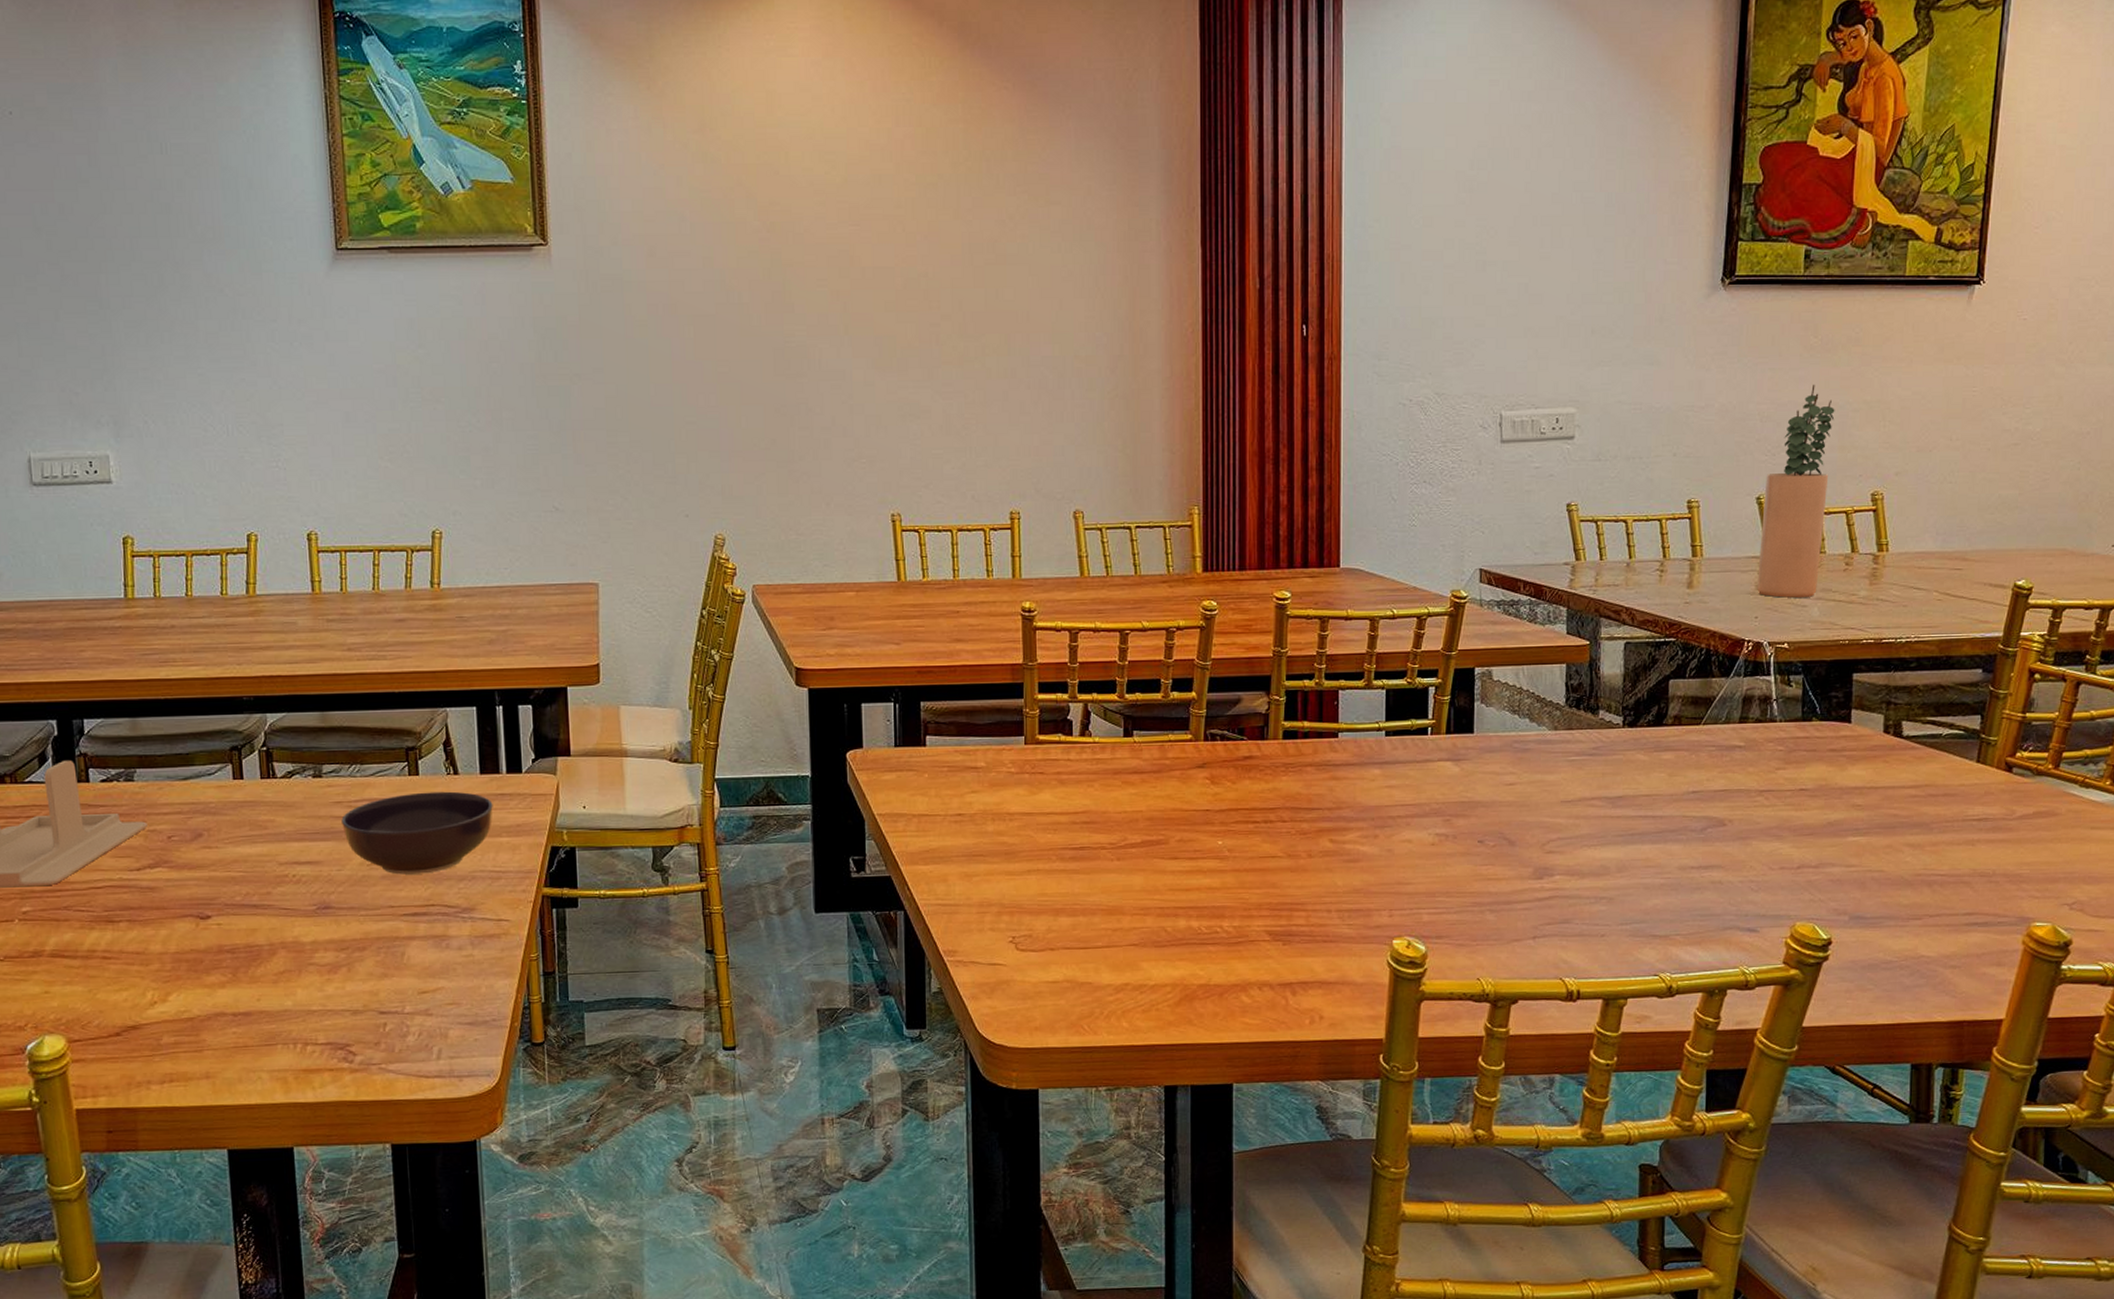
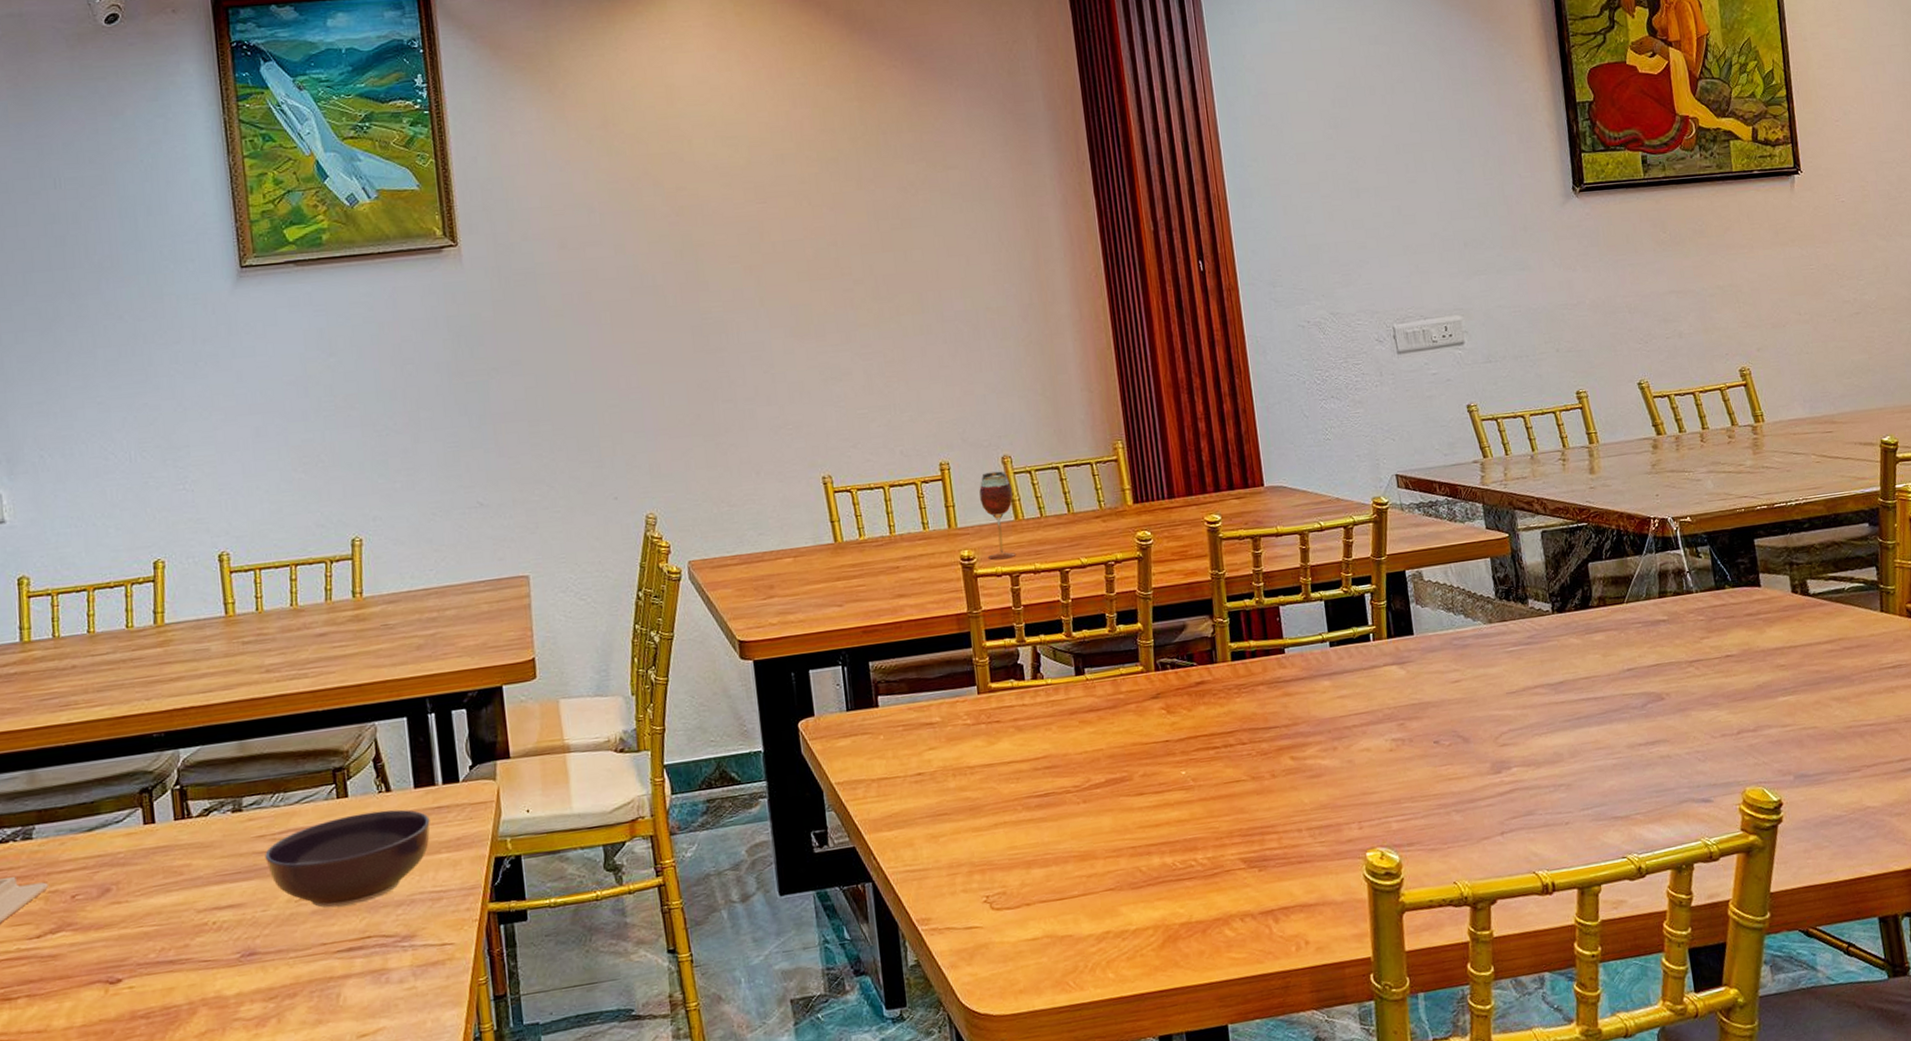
wineglass: none [1047,525,1080,615] -> present [979,471,1017,560]
vase: present [1757,385,1835,598] -> none [1643,276,1708,475]

